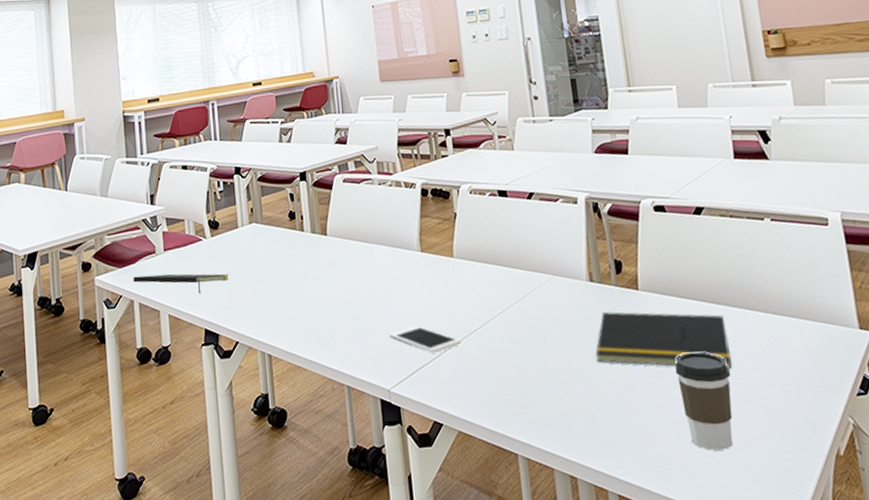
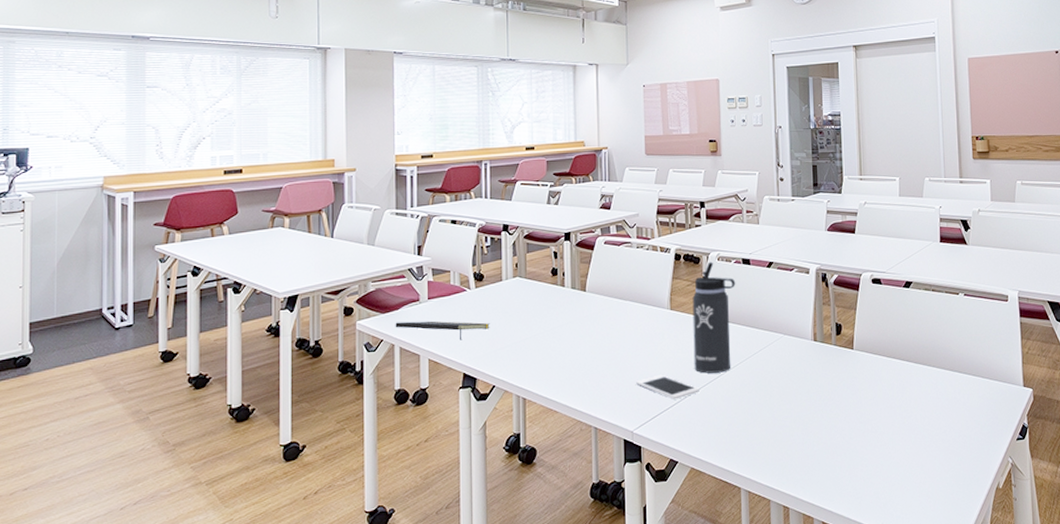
thermos bottle: none [444,196,495,323] -> present [692,262,736,374]
notepad: present [595,312,732,370] -> none [813,367,923,418]
coffee cup: present [674,352,733,451] -> none [877,402,920,485]

